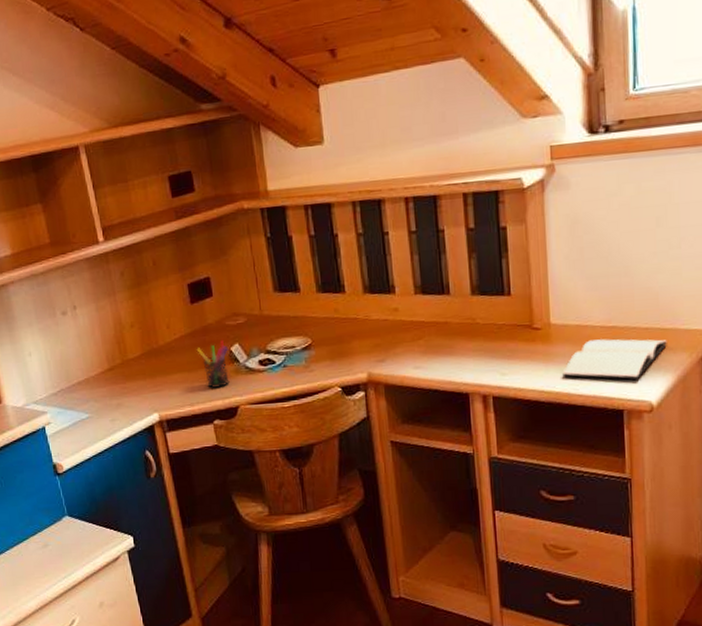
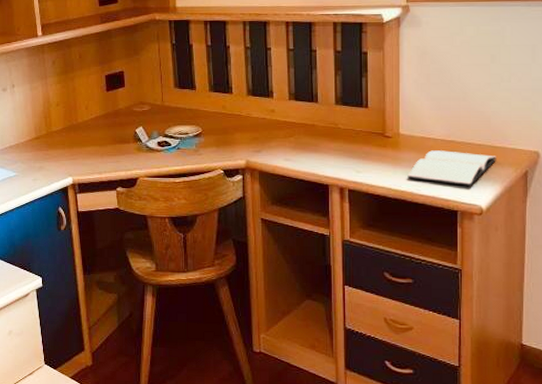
pen holder: present [196,339,230,388] -> none [108,122,134,161]

